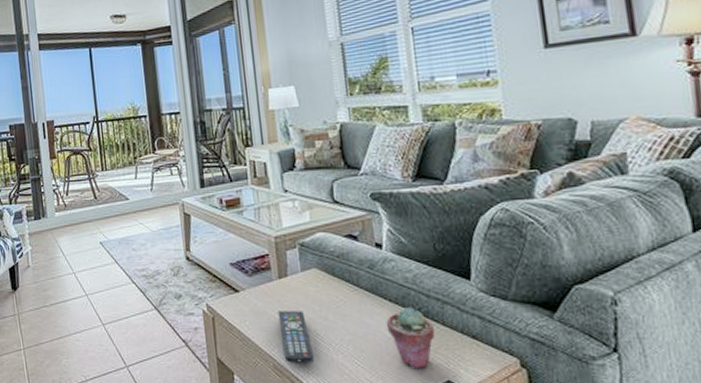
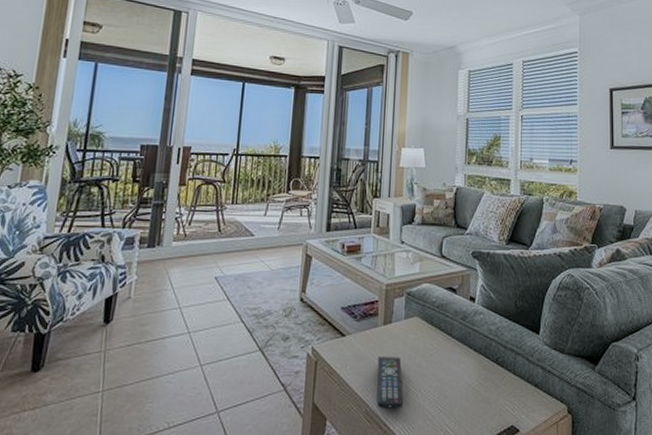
potted succulent: present [386,306,435,370] -> none [469,356,507,415]

